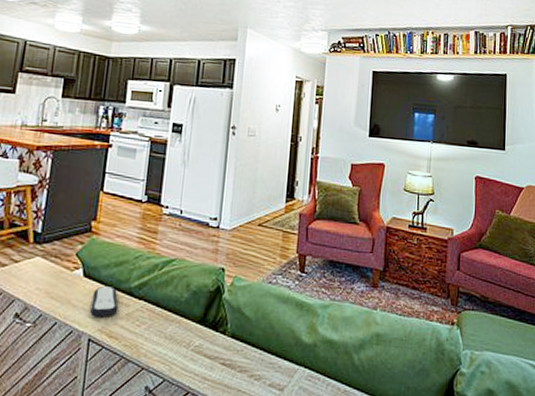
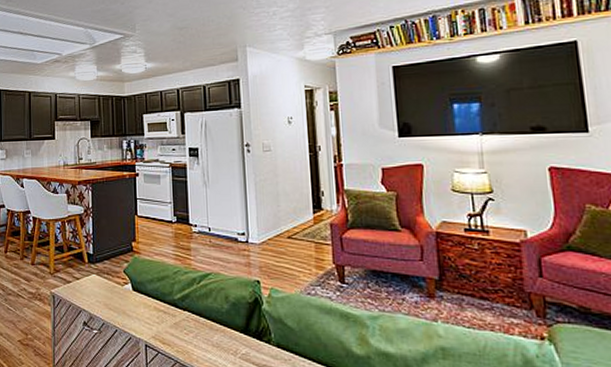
remote control: present [90,286,119,317] -> none [143,299,167,326]

